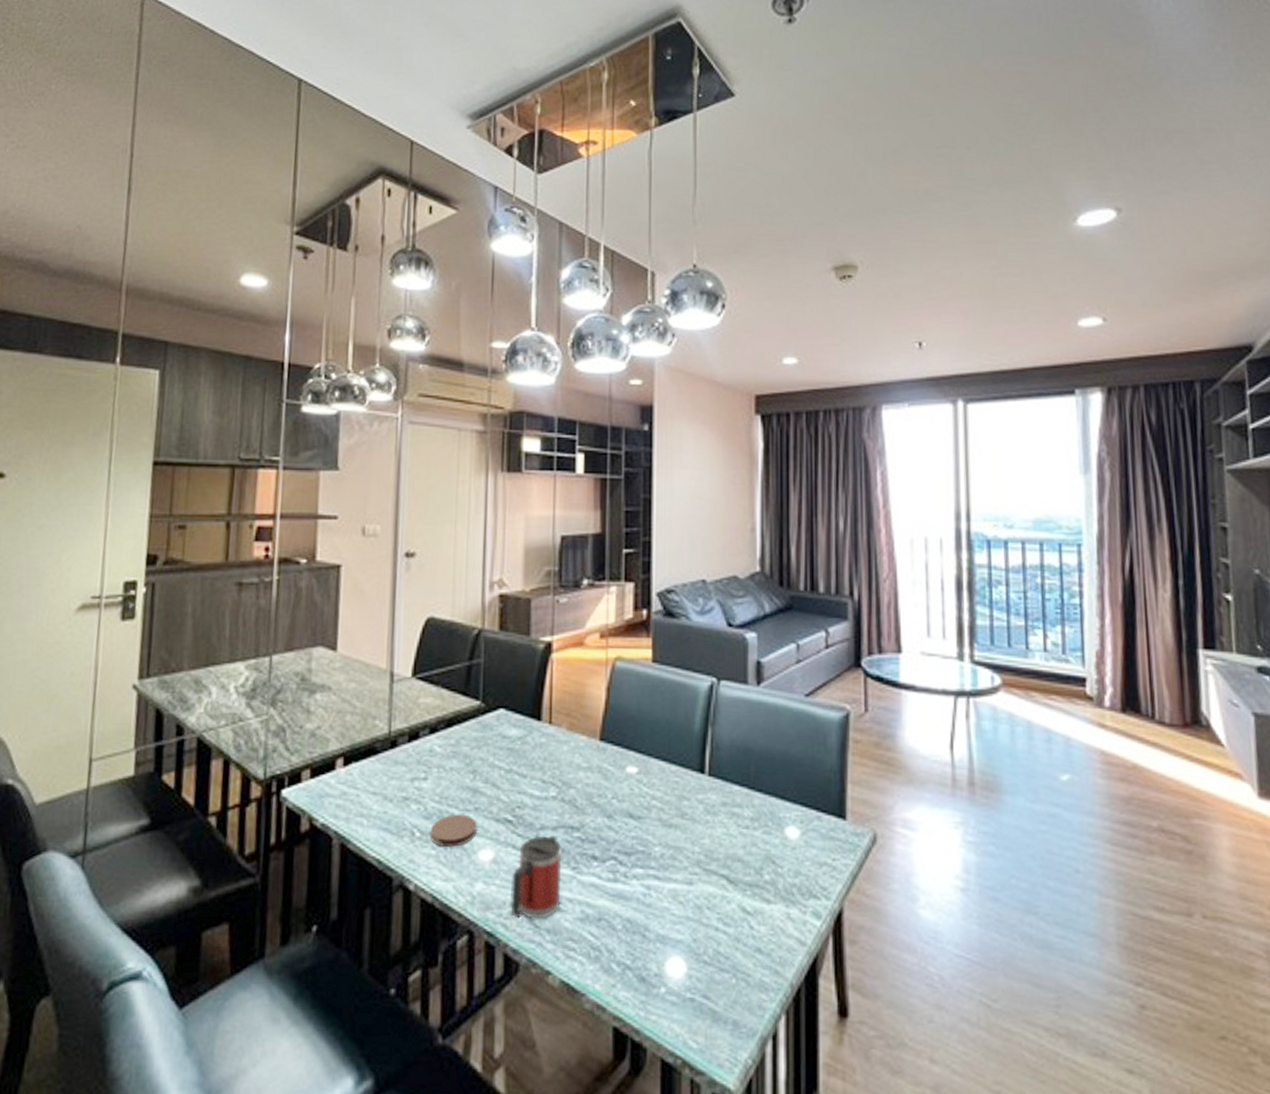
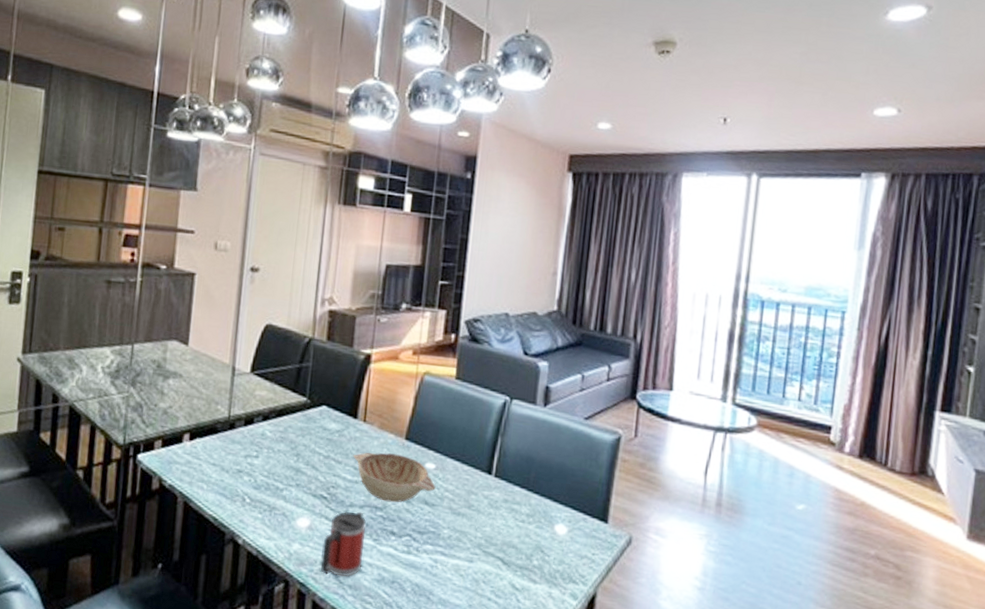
coaster: present [430,814,477,847] -> none [258,487,298,513]
decorative bowl: none [540,758,640,819] -> present [353,452,436,503]

